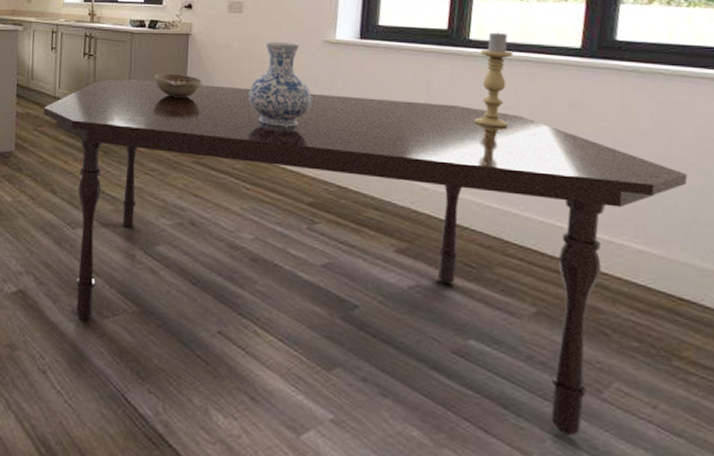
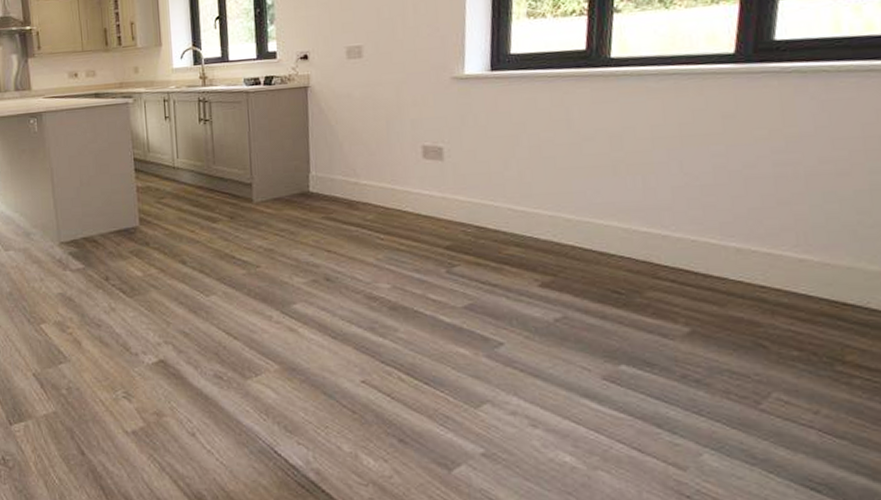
dining table: present [43,79,688,436] -> none [164,129,854,447]
decorative bowl: present [154,73,202,98] -> none [275,129,326,154]
vase: present [249,41,312,127] -> none [375,83,443,173]
candle holder: present [474,31,513,128] -> none [618,45,660,149]

